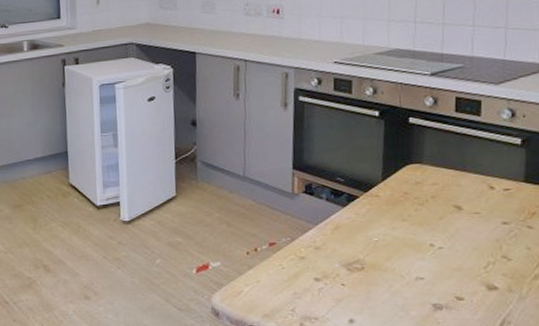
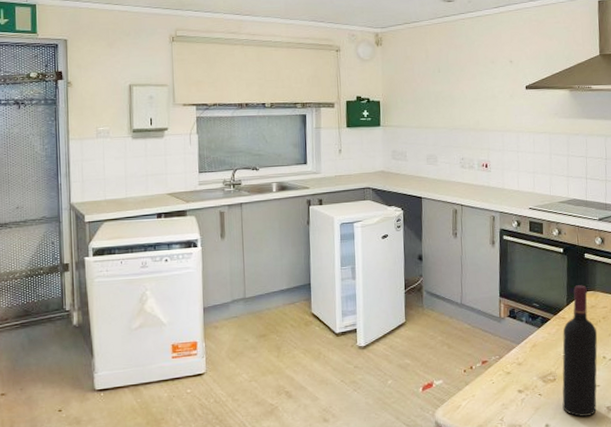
wine bottle: none [372,156,424,313] -> present [562,285,598,417]

